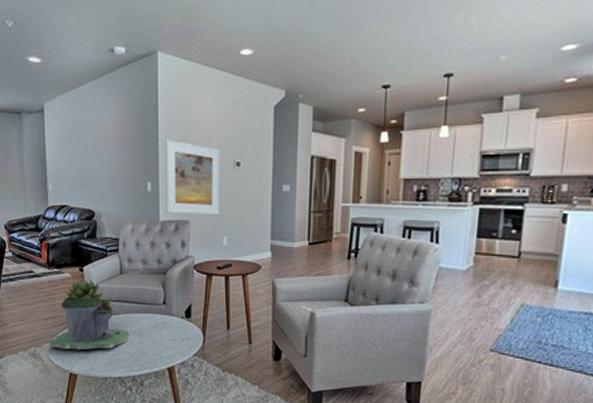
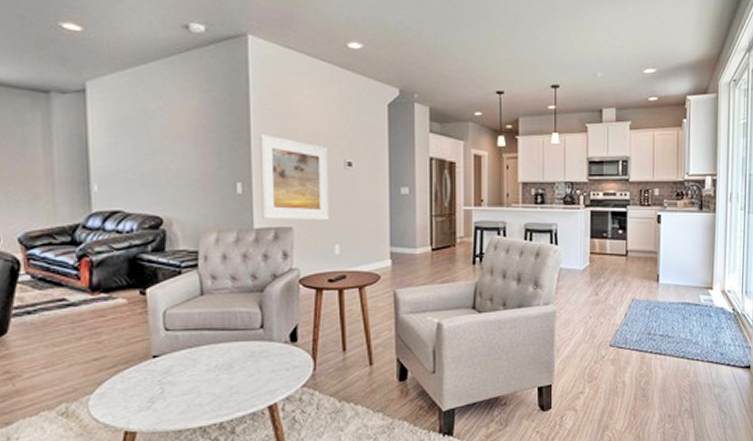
succulent planter: present [48,279,129,350] -> none [90,303,214,401]

